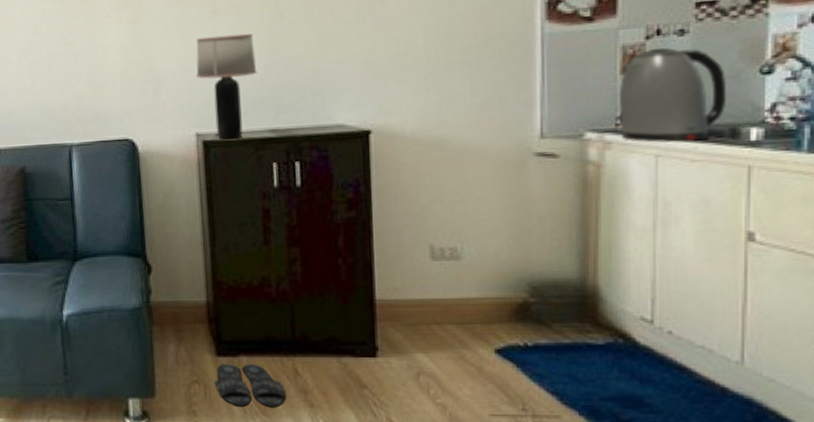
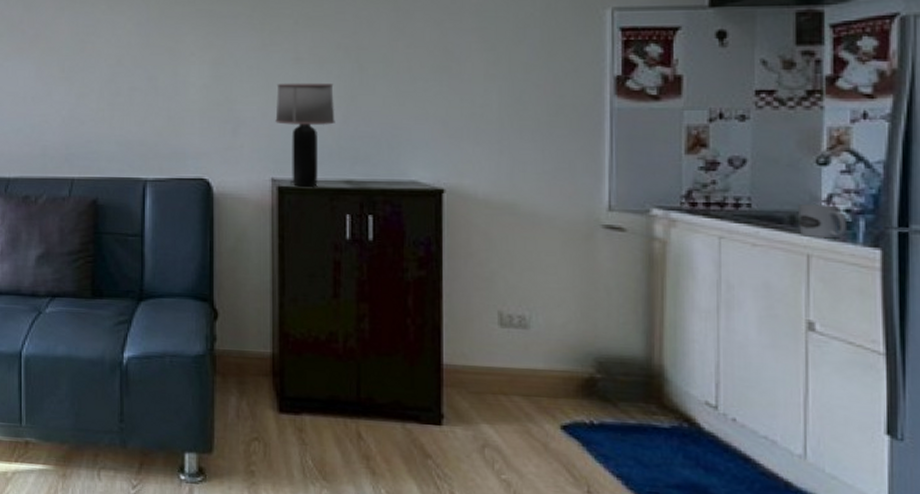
slippers: present [214,364,286,408] -> none [274,421,347,473]
kettle: present [618,47,727,144] -> none [683,131,786,227]
mug: none [740,114,792,149] -> present [798,204,848,239]

